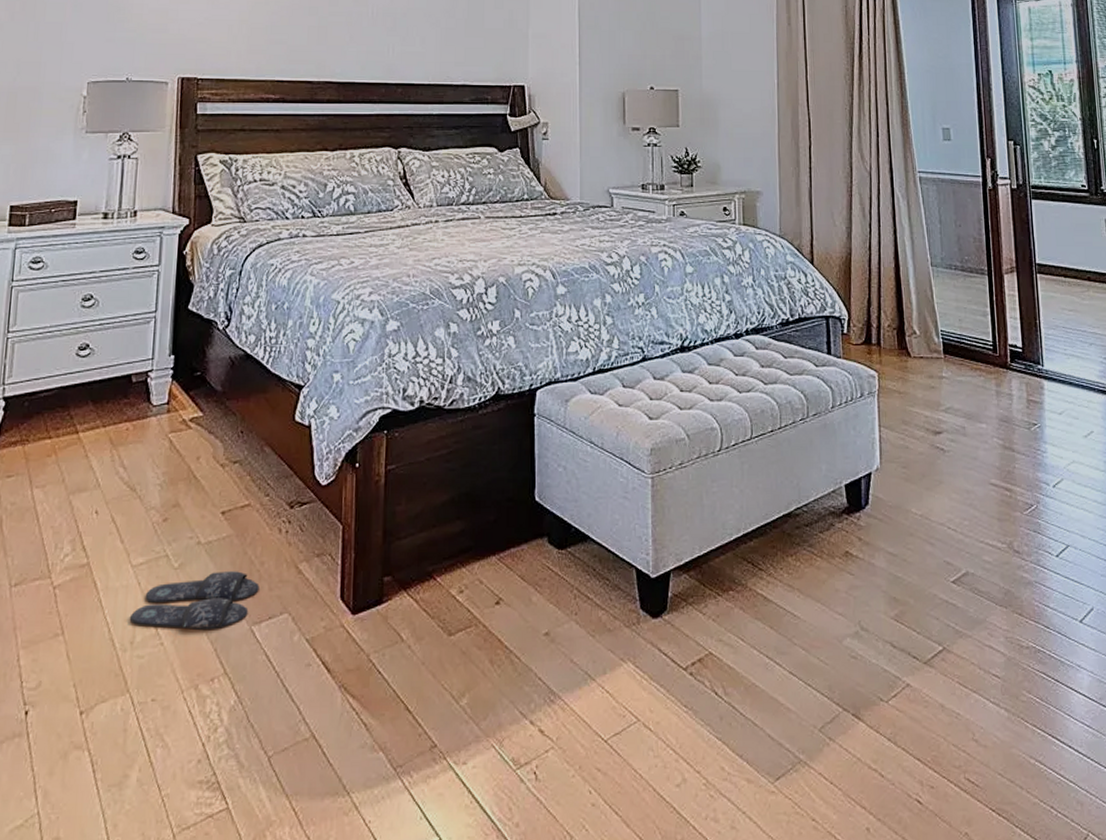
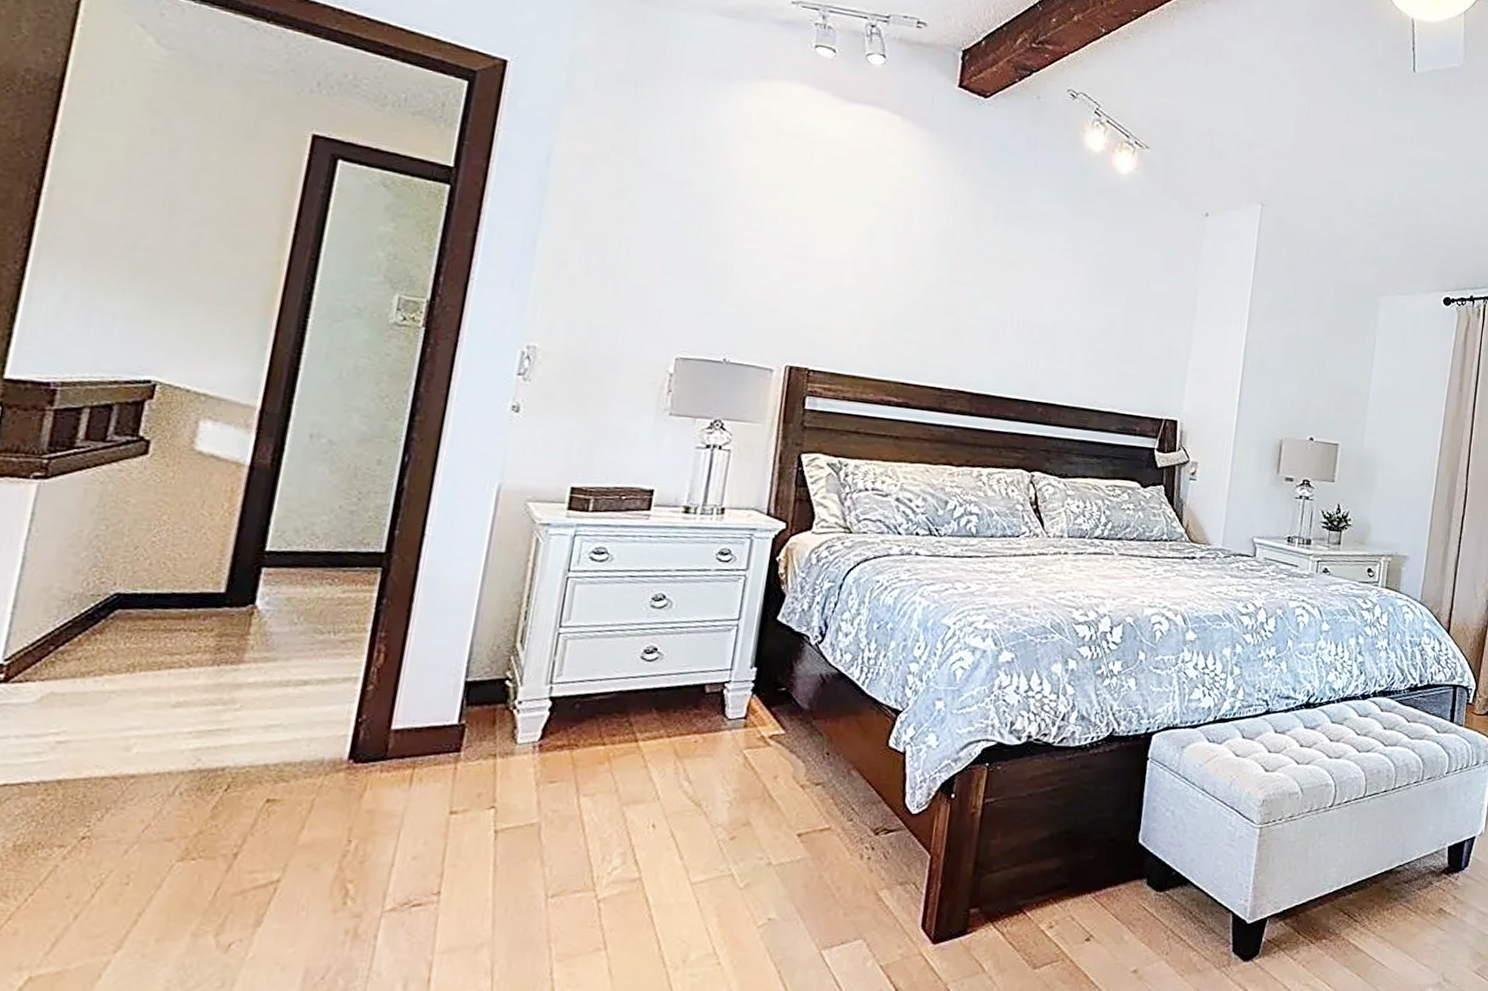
slippers: present [129,571,259,631] -> none [684,894,834,953]

